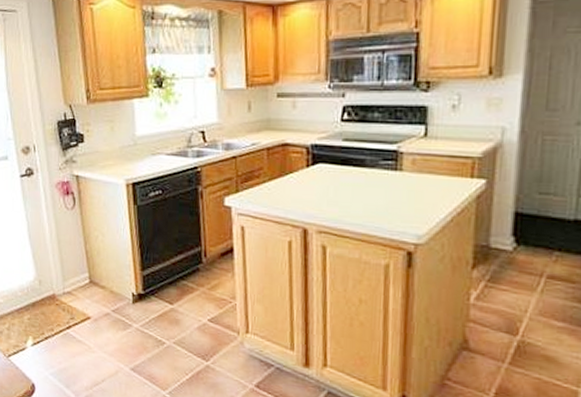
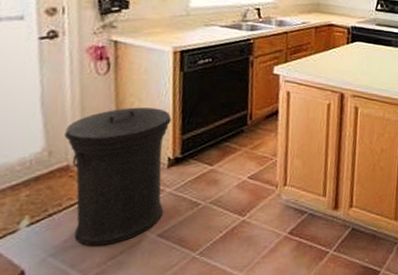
trash can: none [49,241,133,372] -> present [64,107,172,246]

